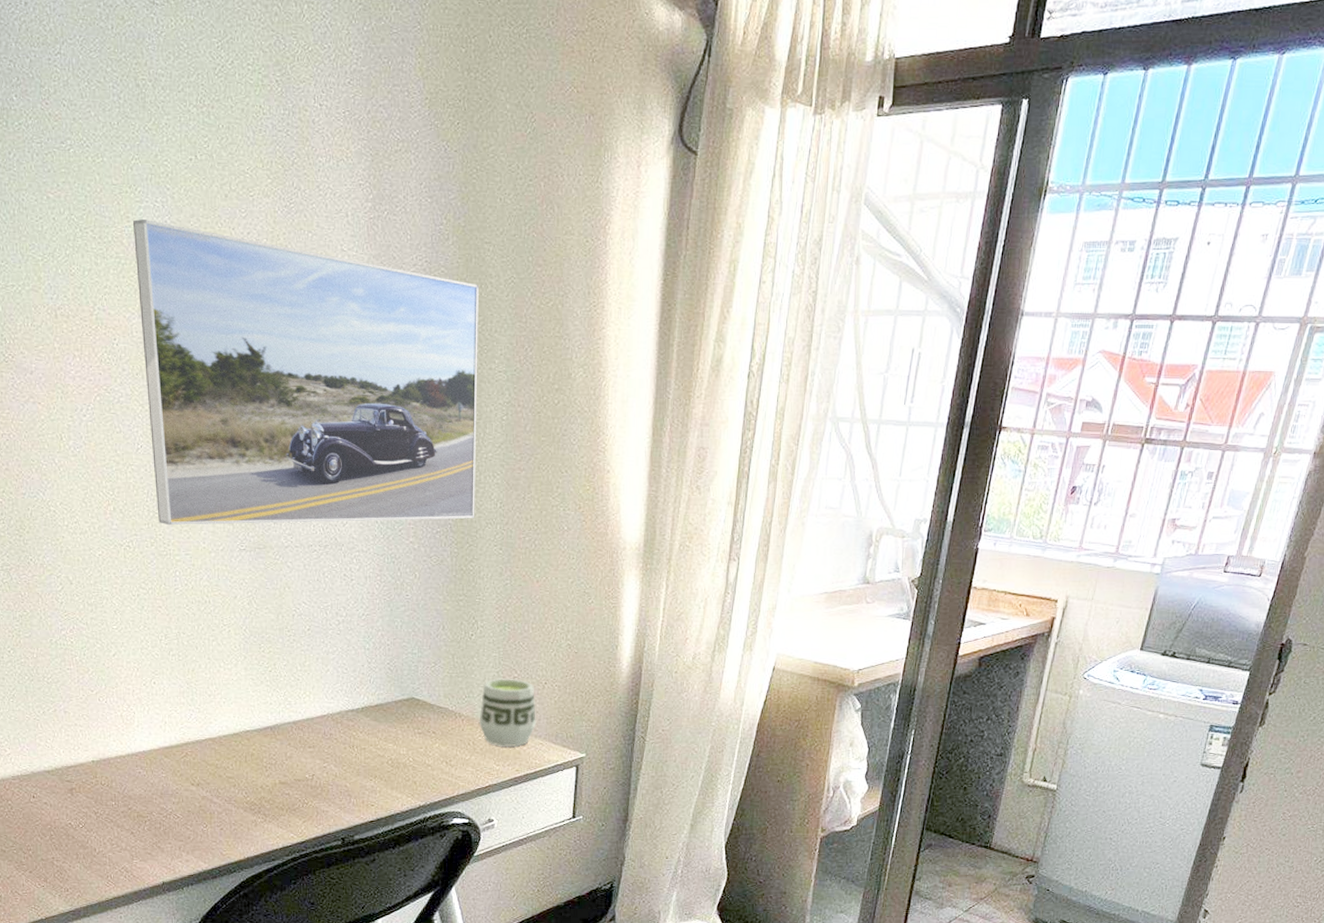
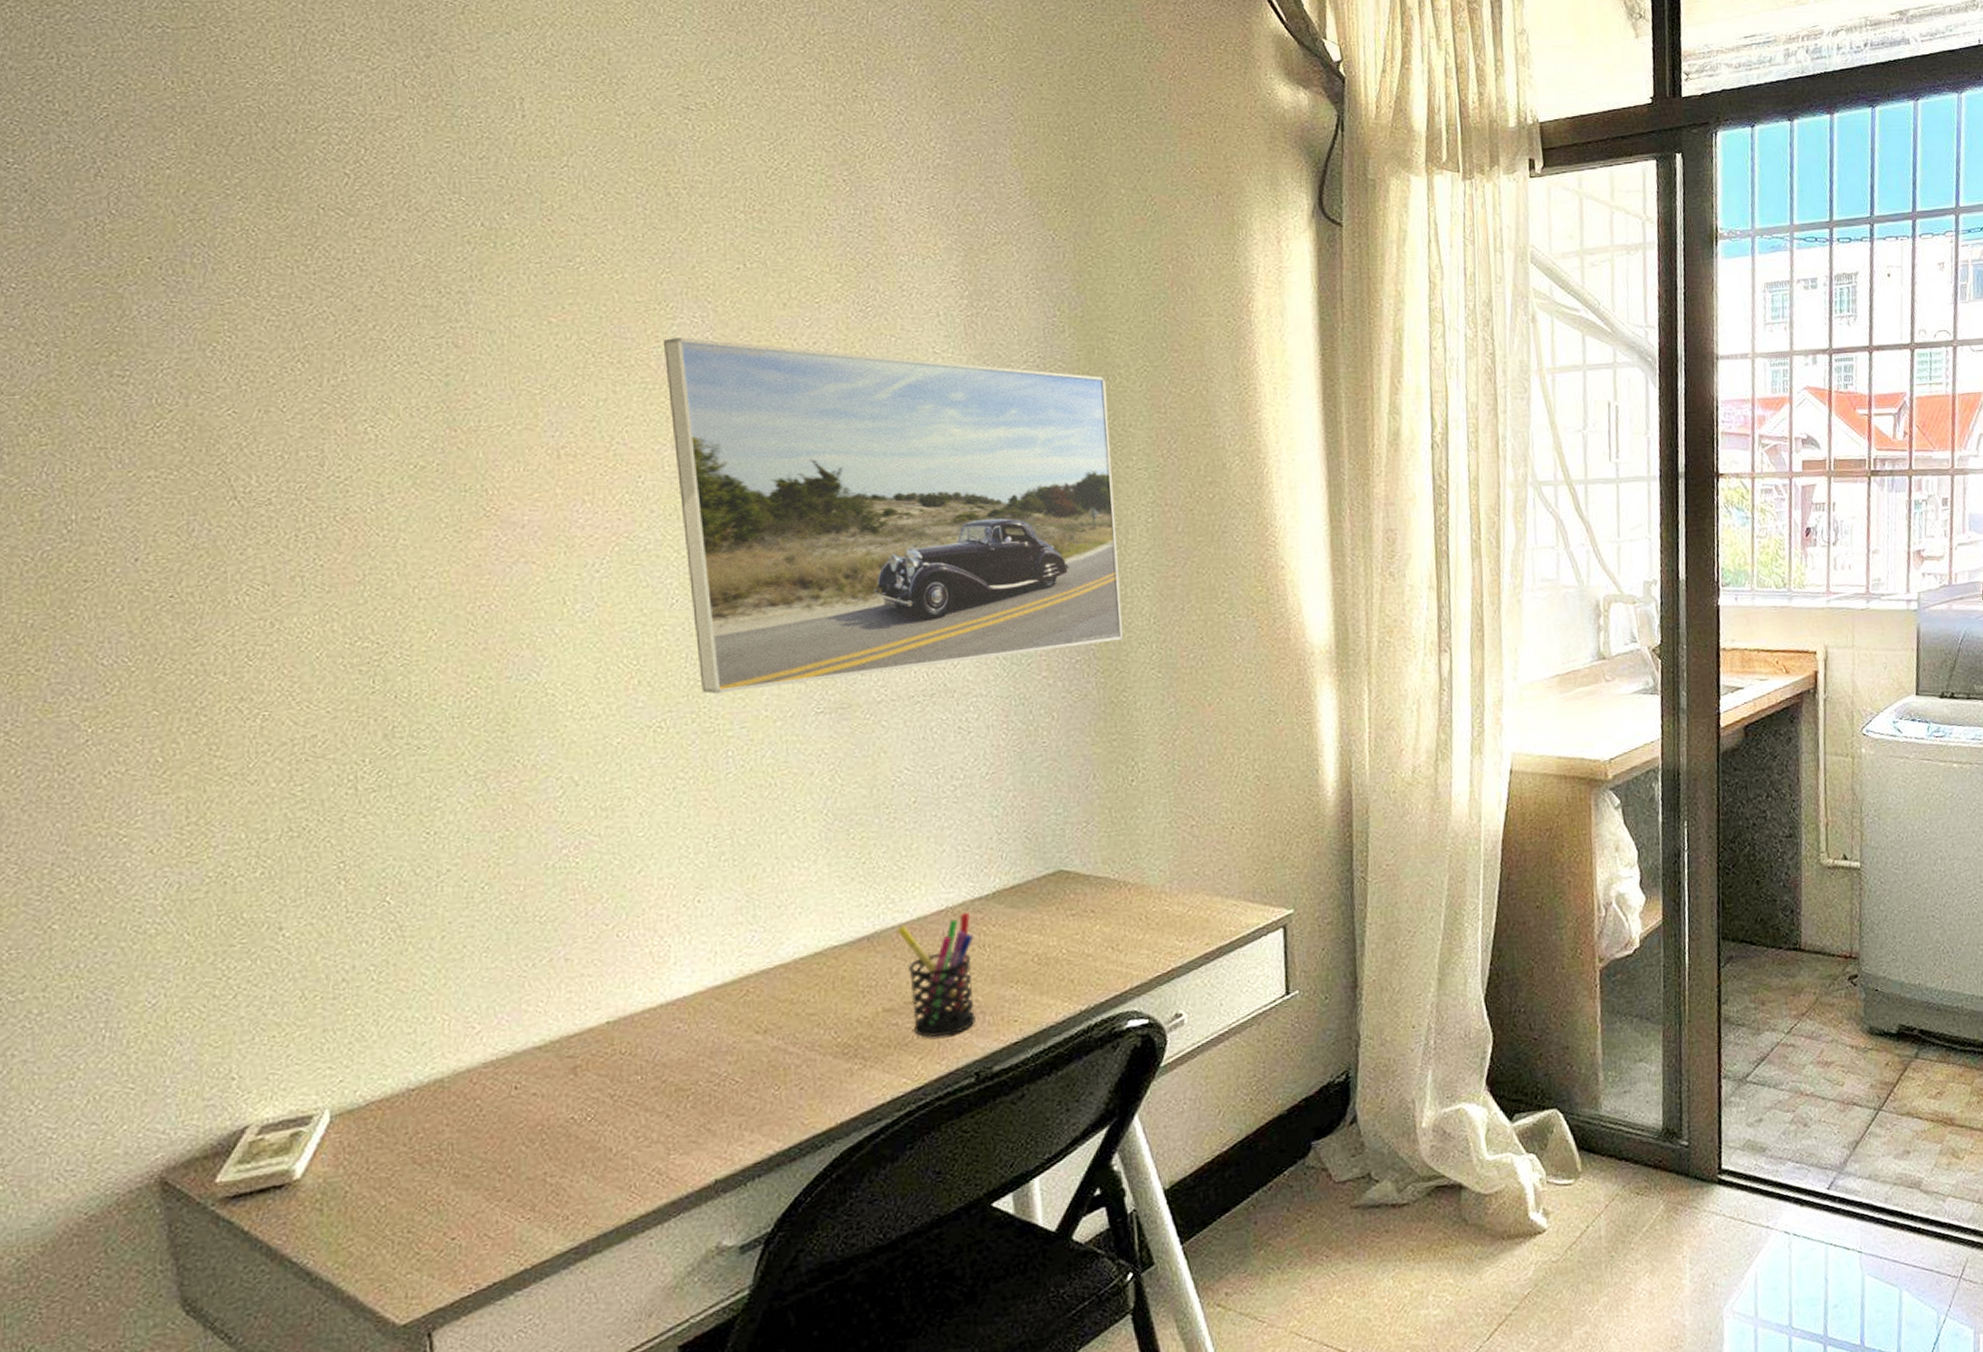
pen holder: none [291,719,345,809] -> present [897,912,977,1038]
cup: present [479,679,537,747] -> none [1151,827,1227,916]

